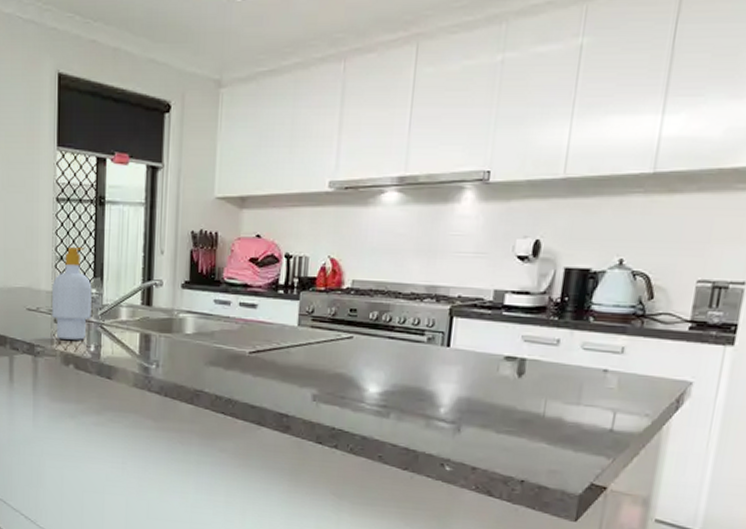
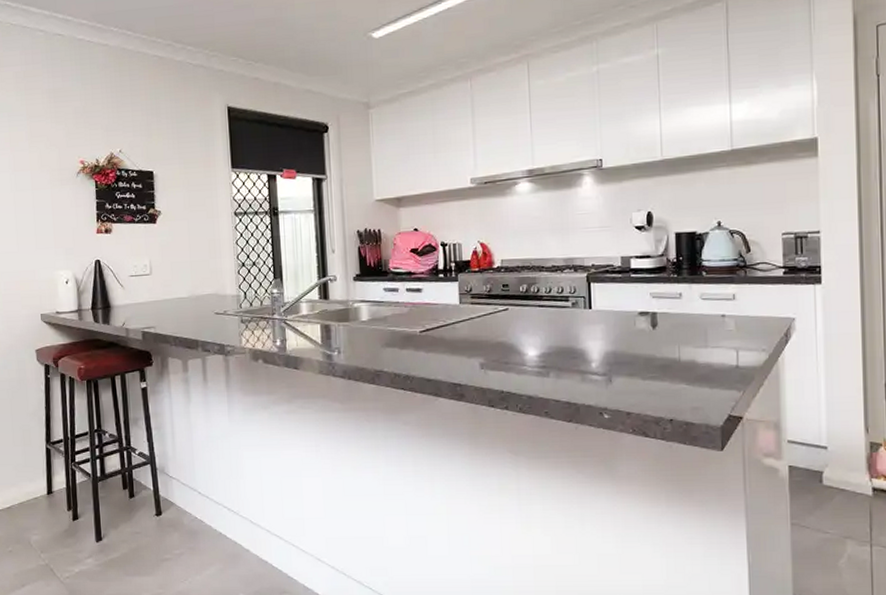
soap bottle: present [52,247,92,340] -> none [237,254,275,337]

